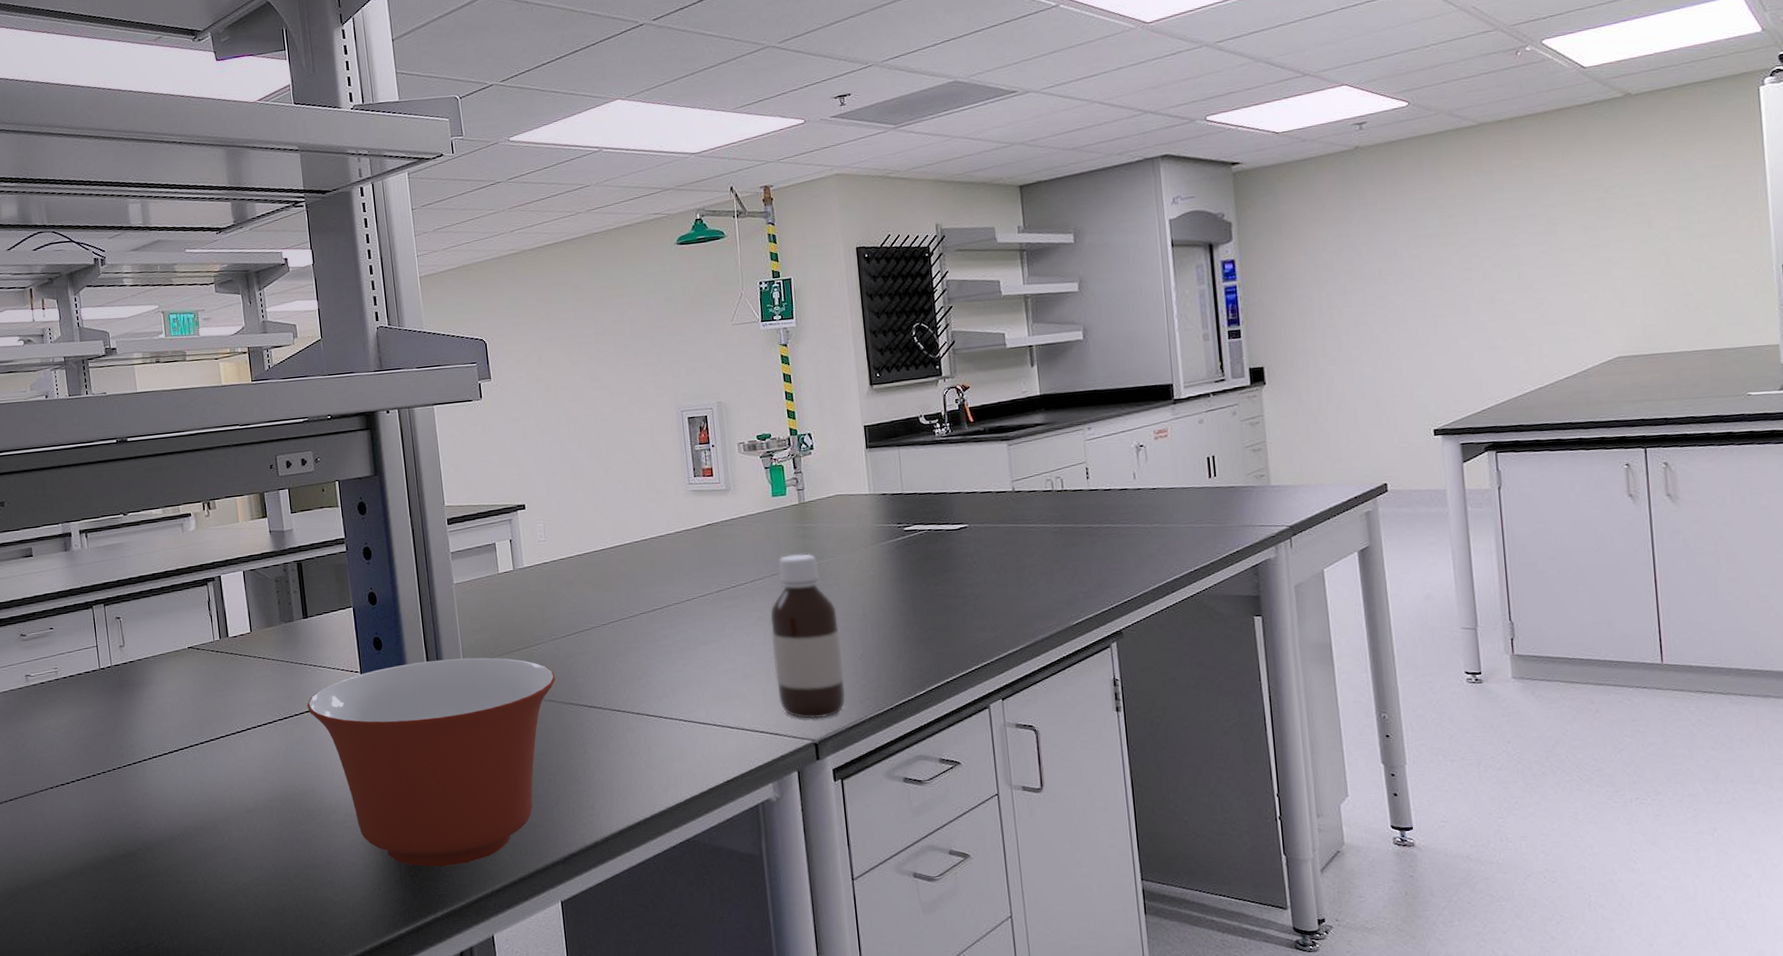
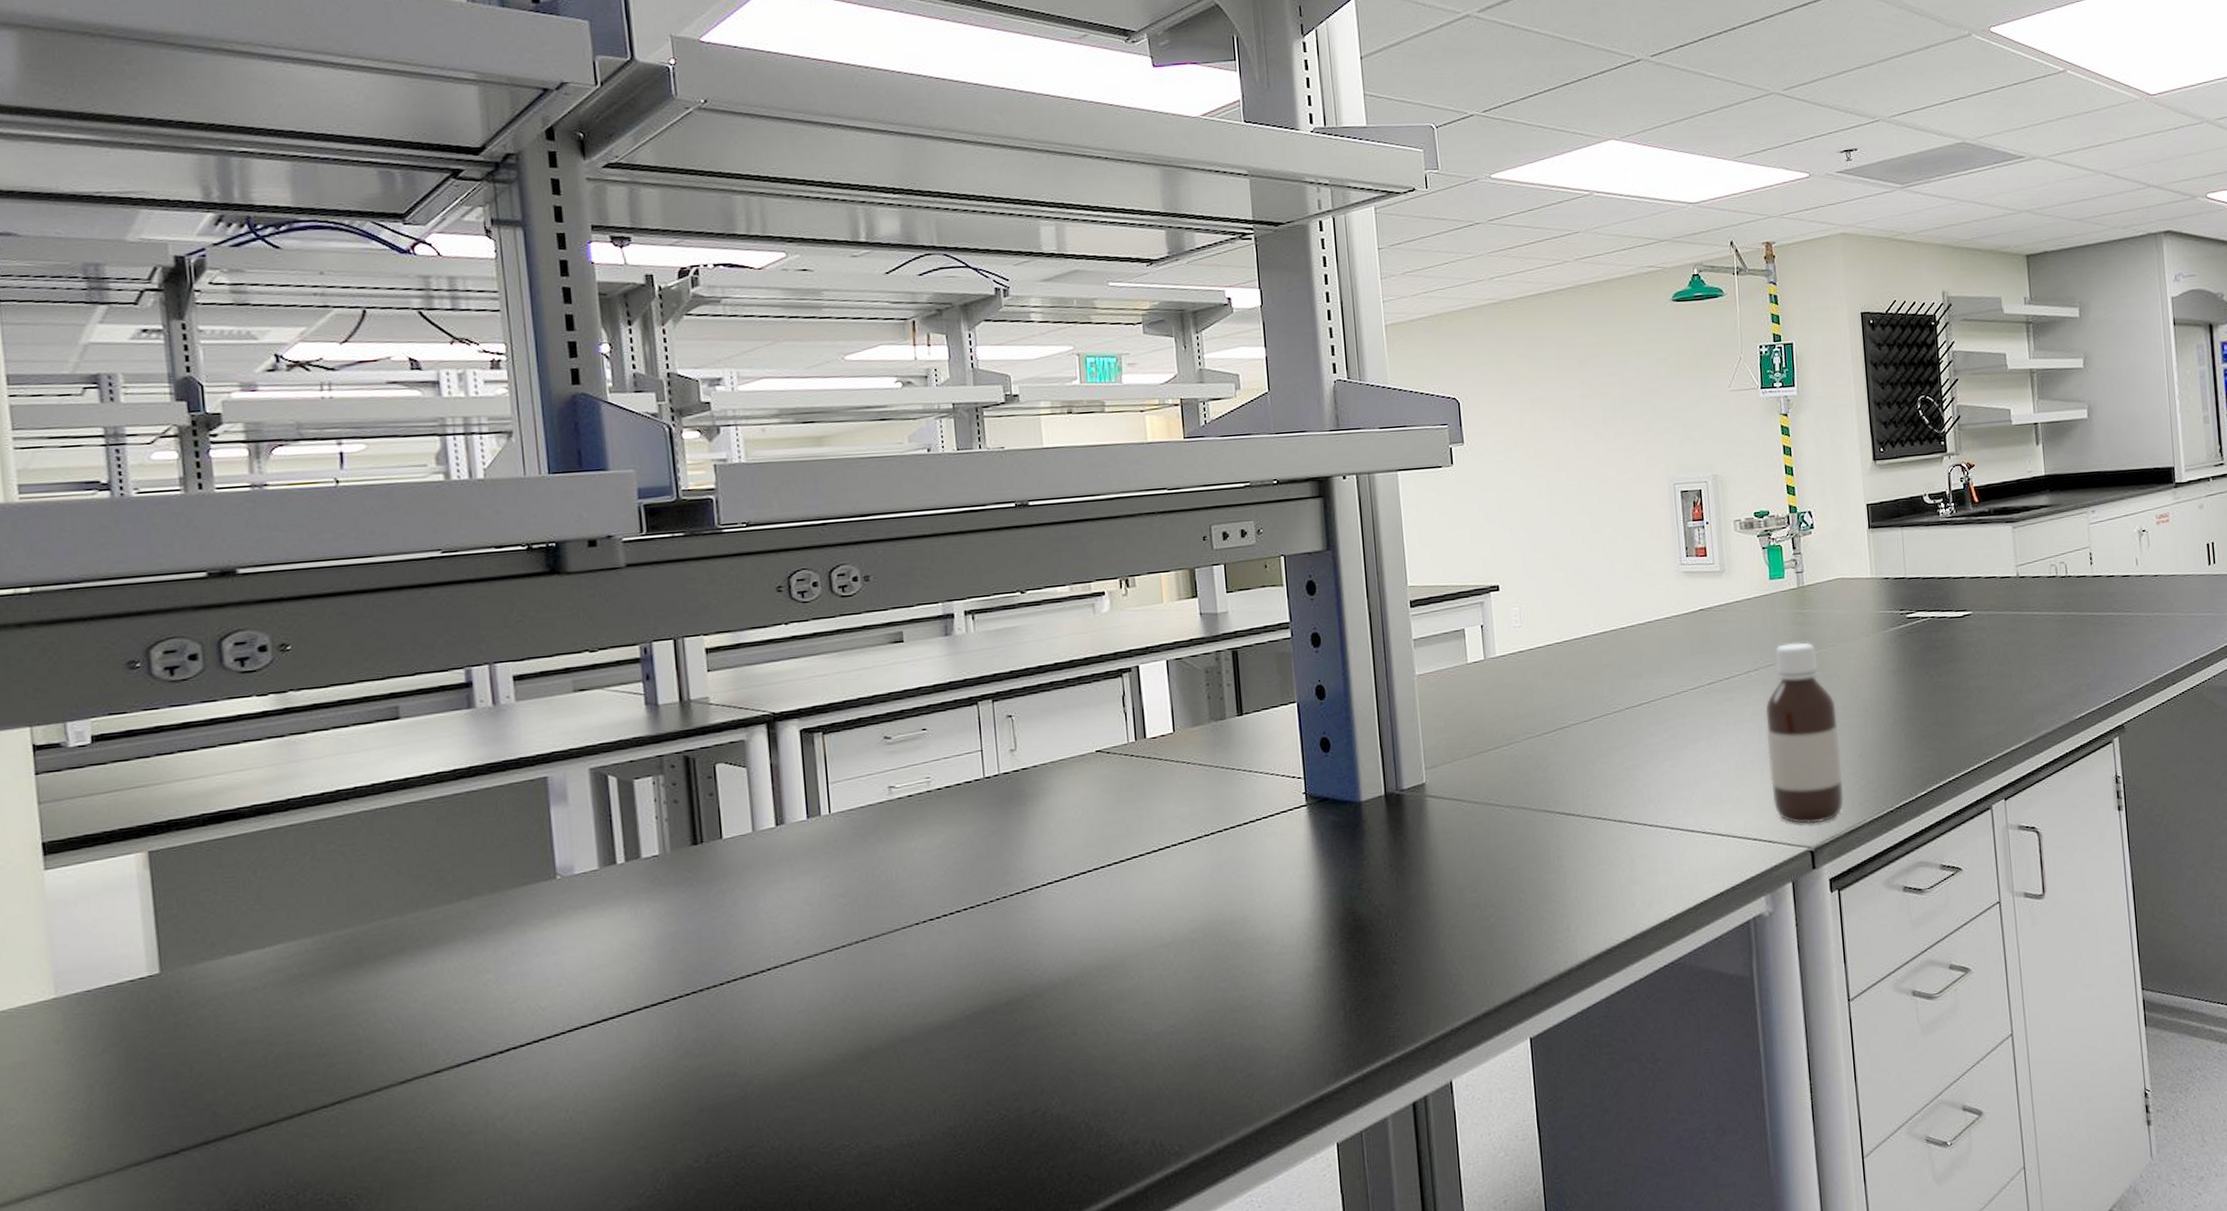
mixing bowl: present [307,657,556,867] -> none [1239,759,1529,1004]

